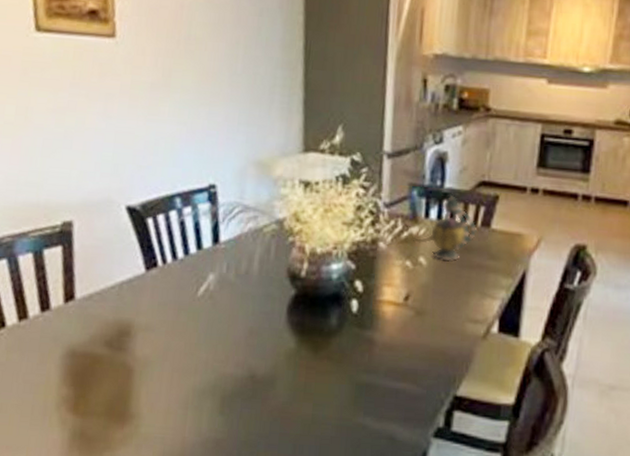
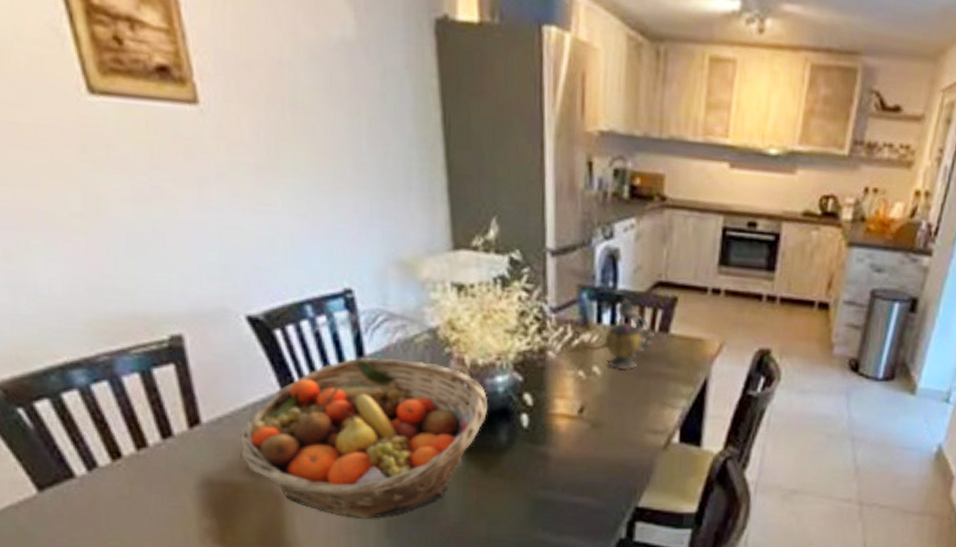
fruit basket: none [103,244,323,395] -> present [240,358,487,519]

